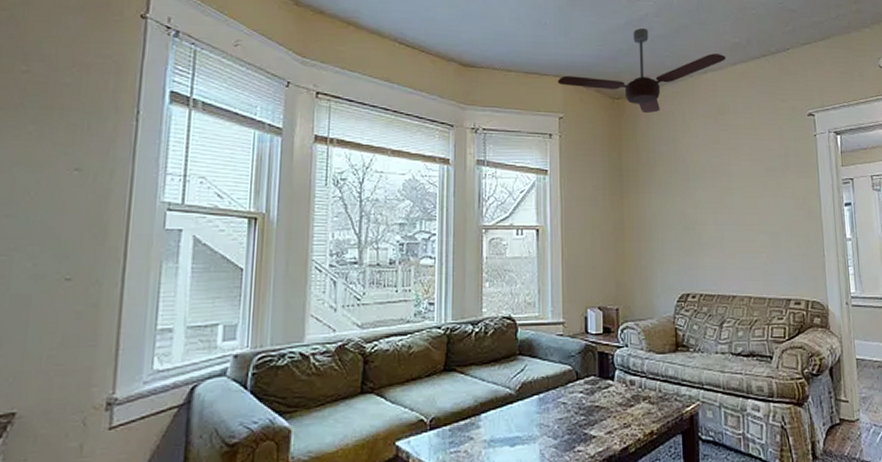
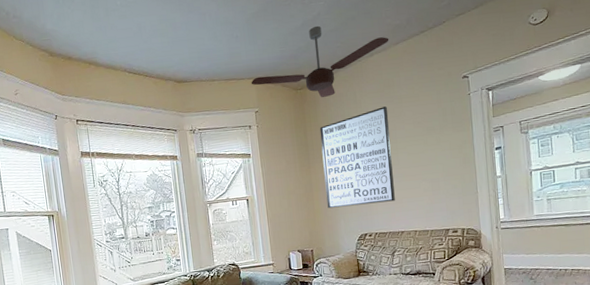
wall art: none [638,135,726,255] -> present [319,106,395,209]

